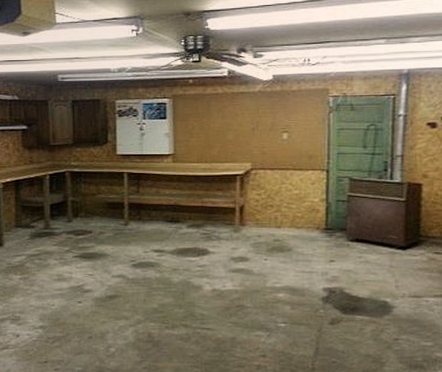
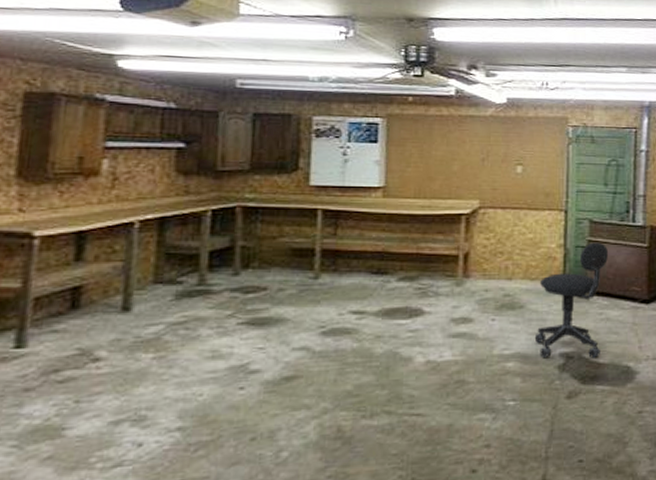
office chair: none [301,197,366,293] -> present [534,242,608,359]

